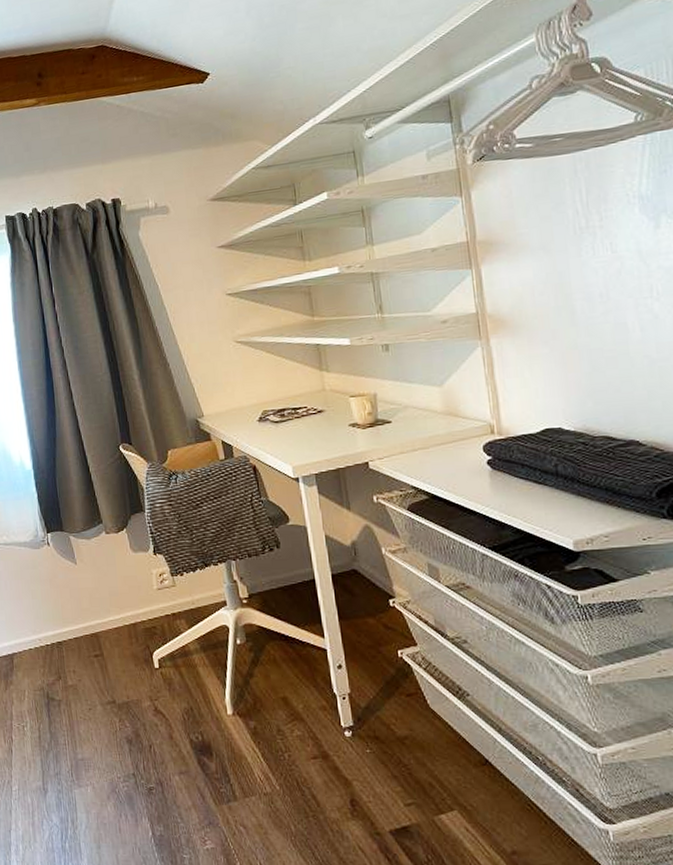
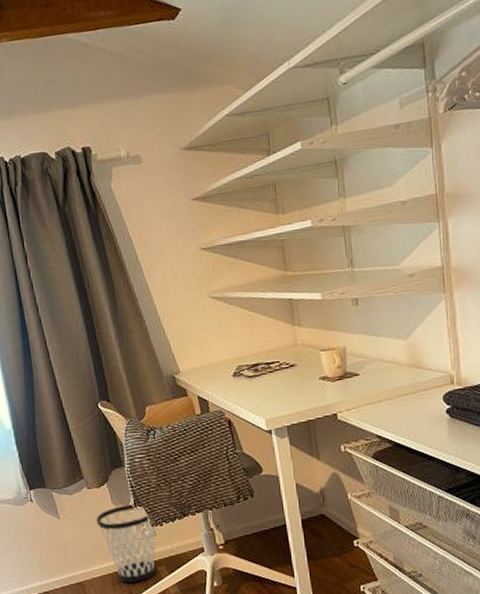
wastebasket: none [114,551,176,637] -> present [96,504,156,583]

